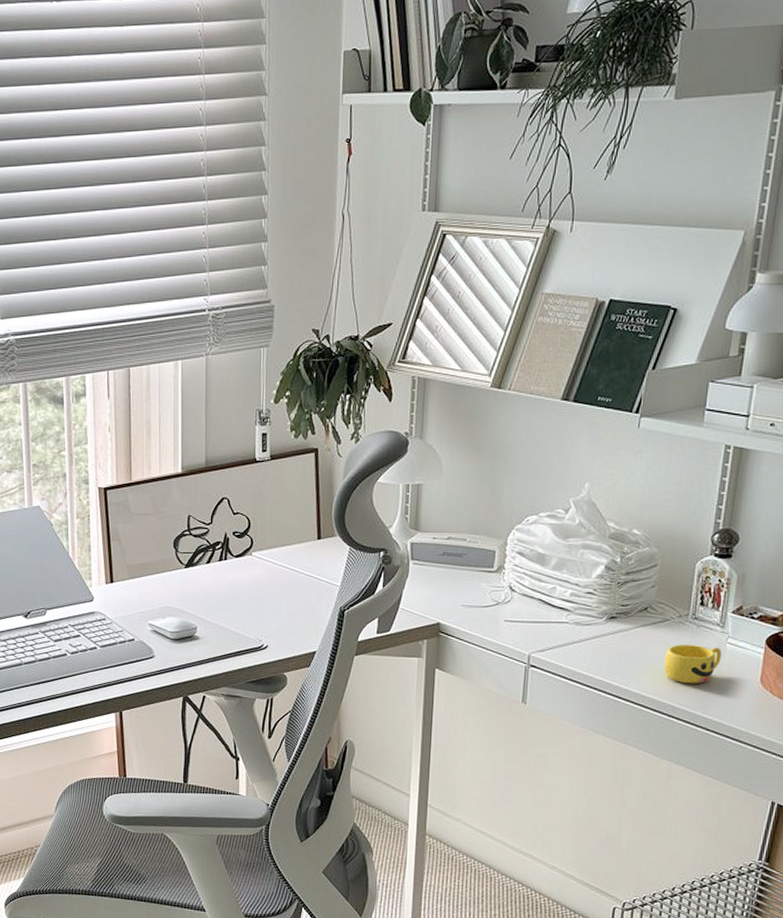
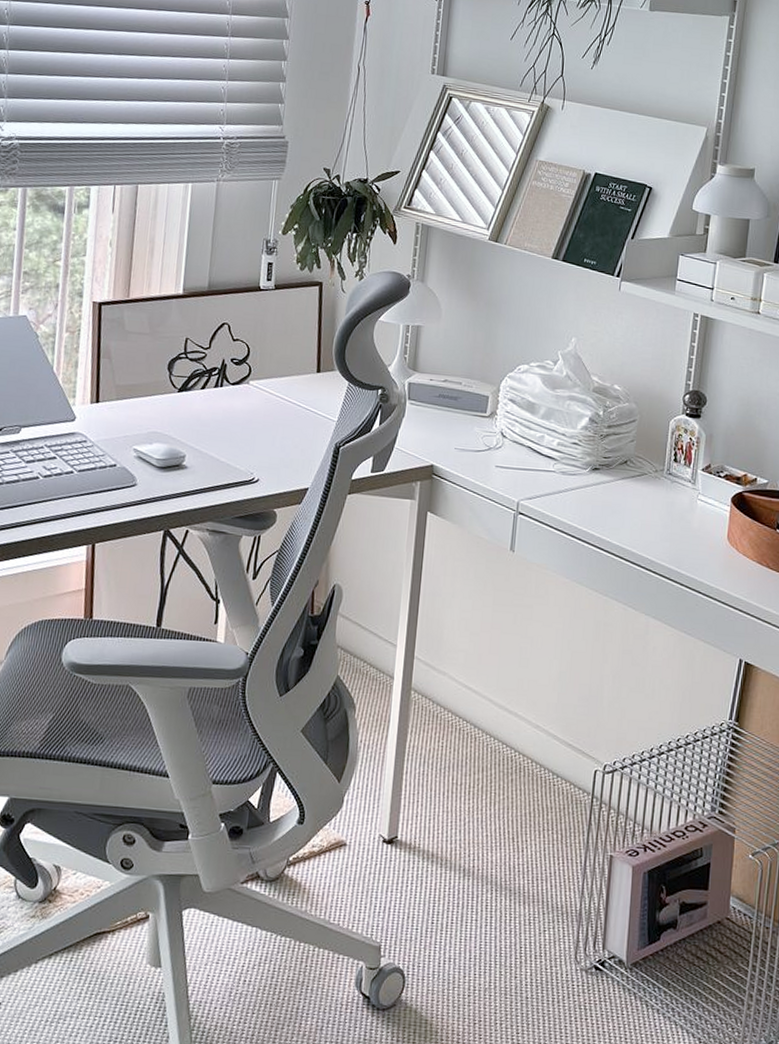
cup: present [664,644,722,684] -> none [642,498,693,539]

